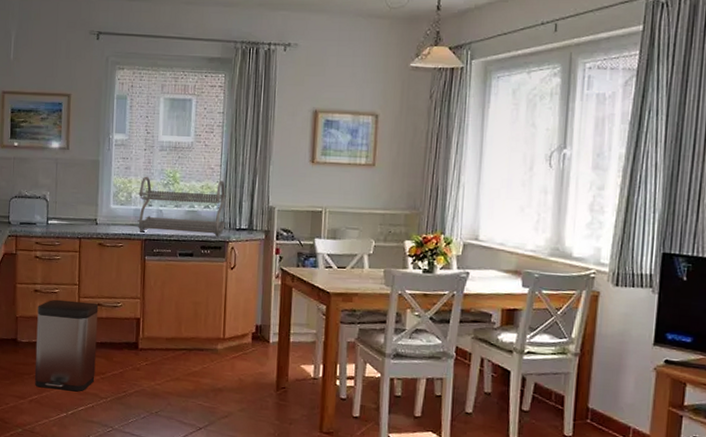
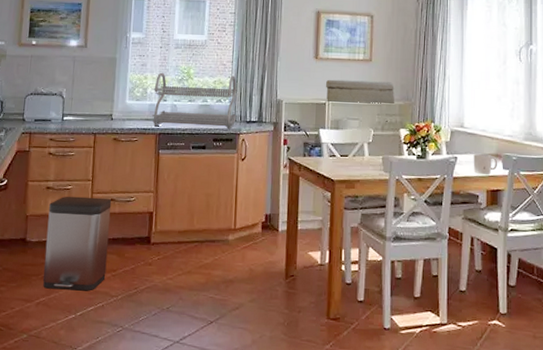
decorative box: none [323,185,401,214] -> present [326,79,395,105]
mug: none [487,269,517,293] -> present [473,153,498,175]

